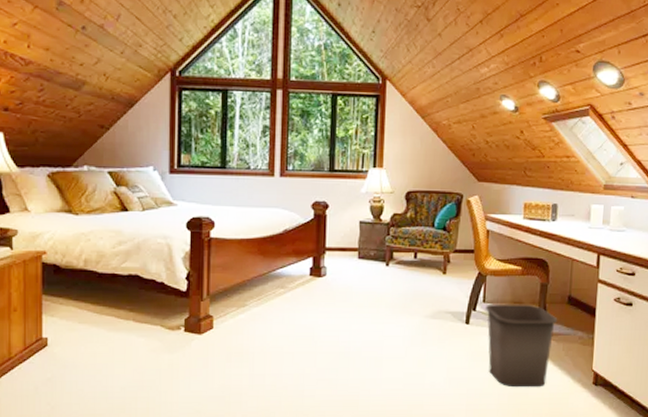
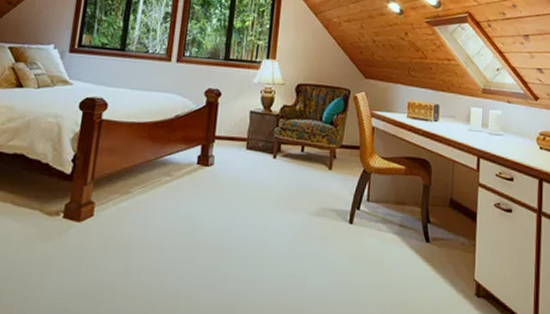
waste bin: present [485,304,558,386] -> none [368,203,440,296]

